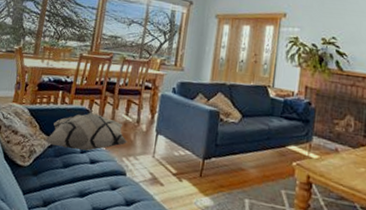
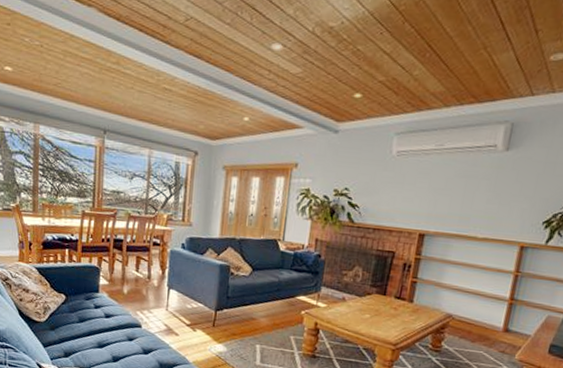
decorative pillow: present [45,113,129,151] -> none [58,270,141,306]

